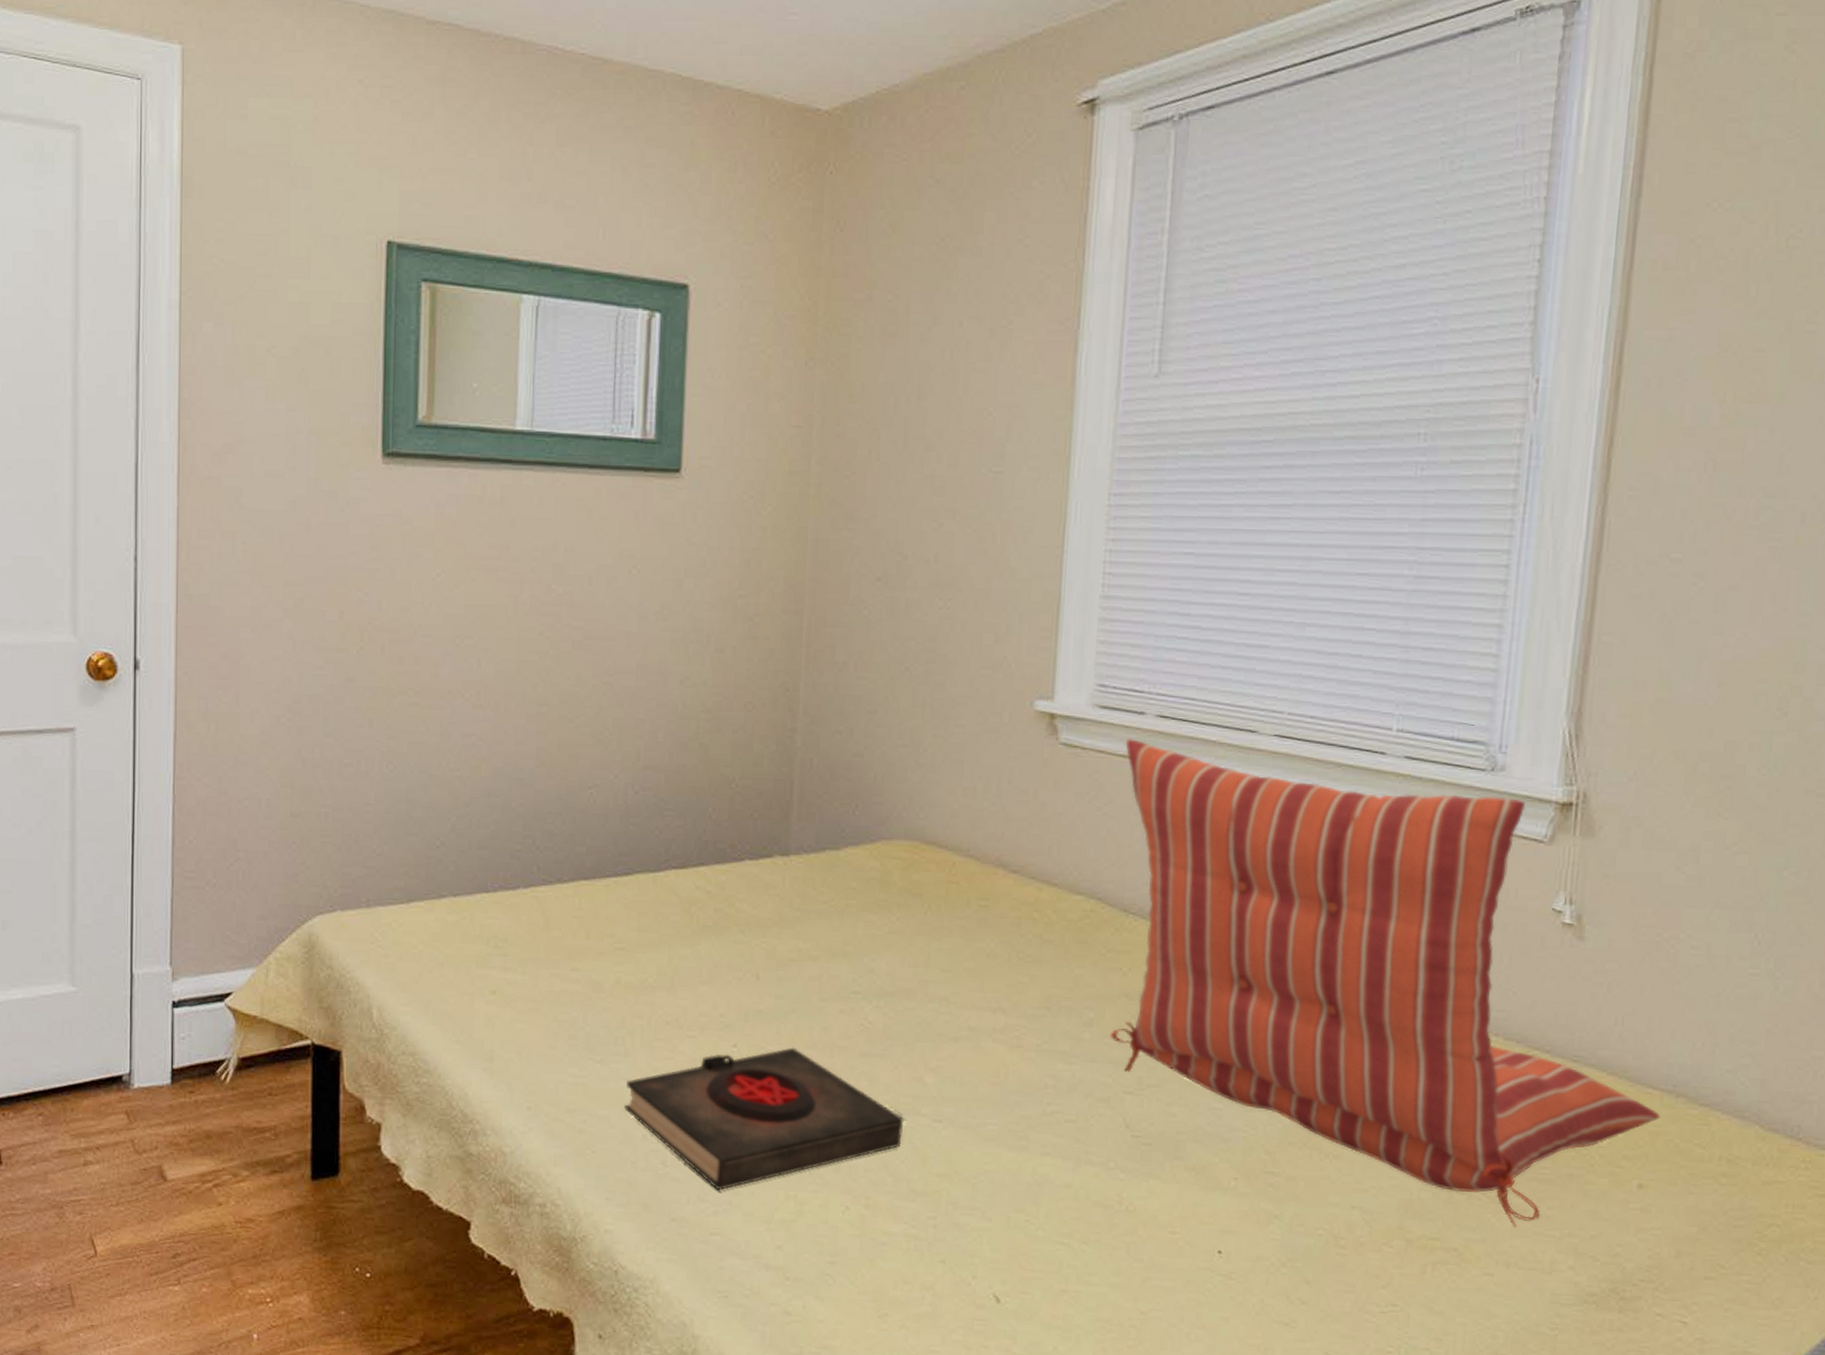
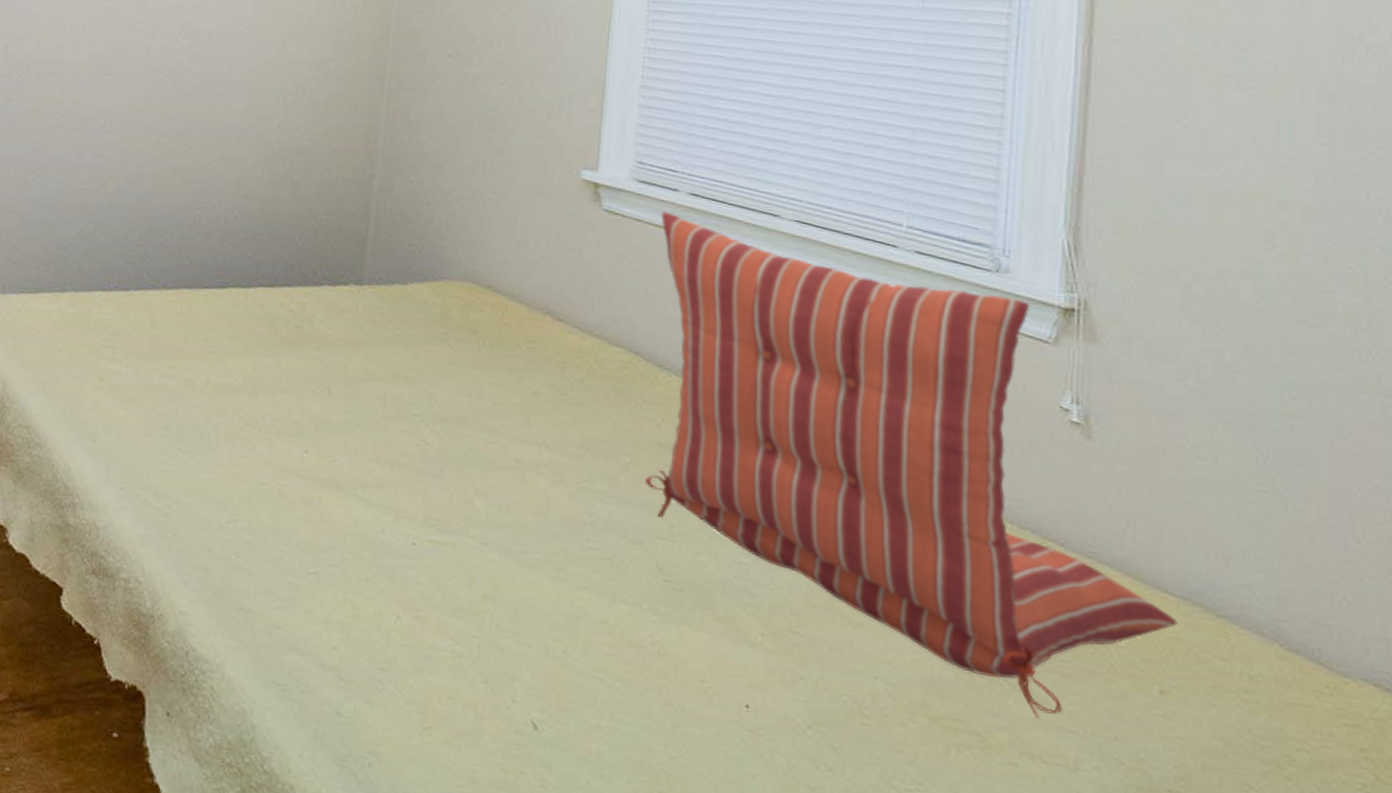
book: present [624,1047,903,1191] -> none [205,458,453,587]

